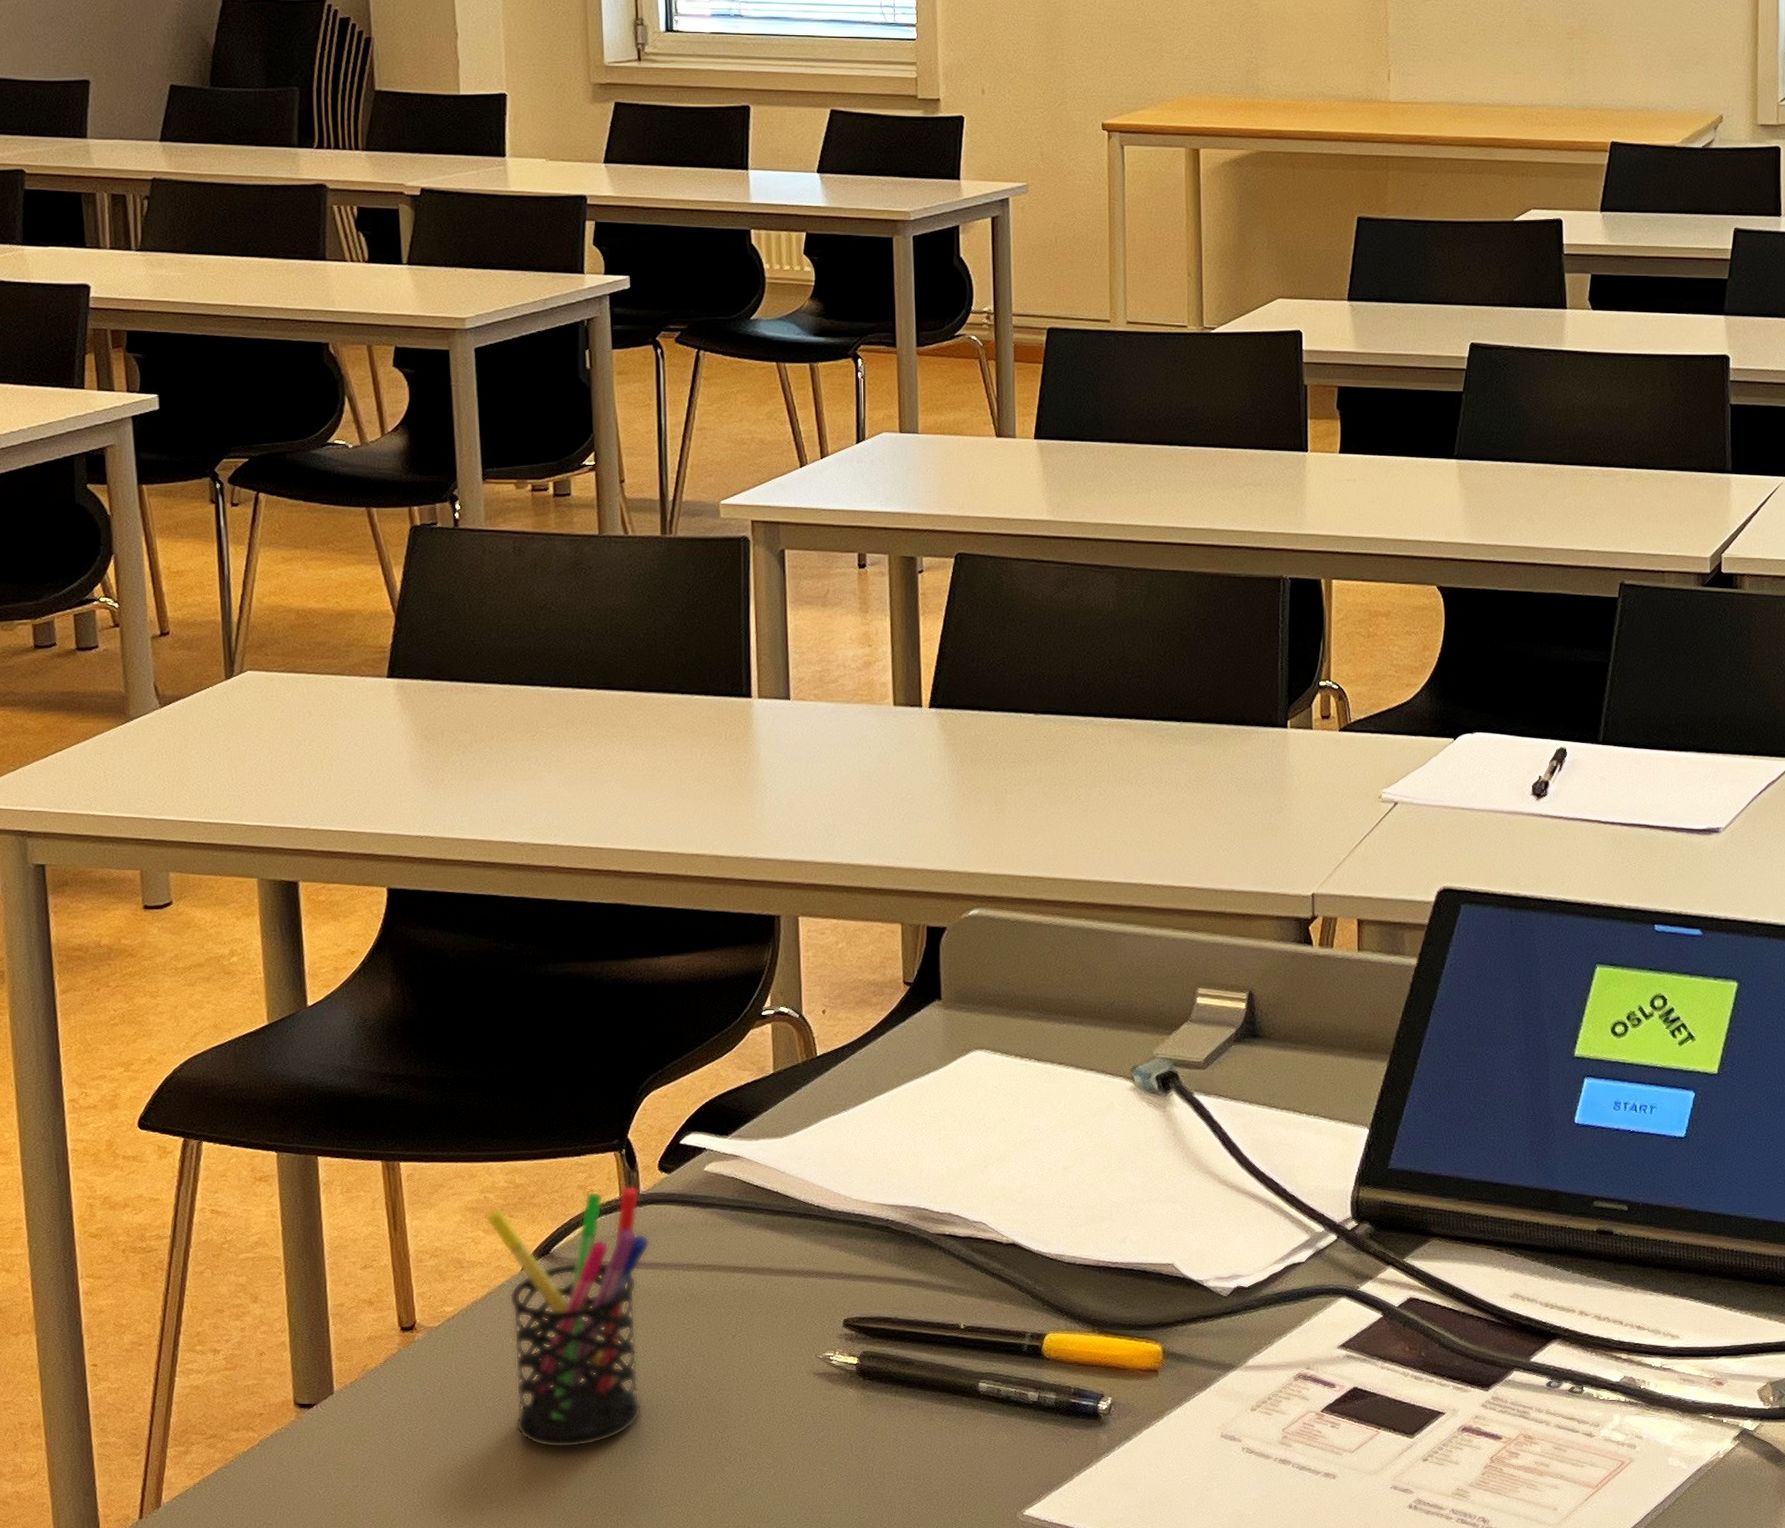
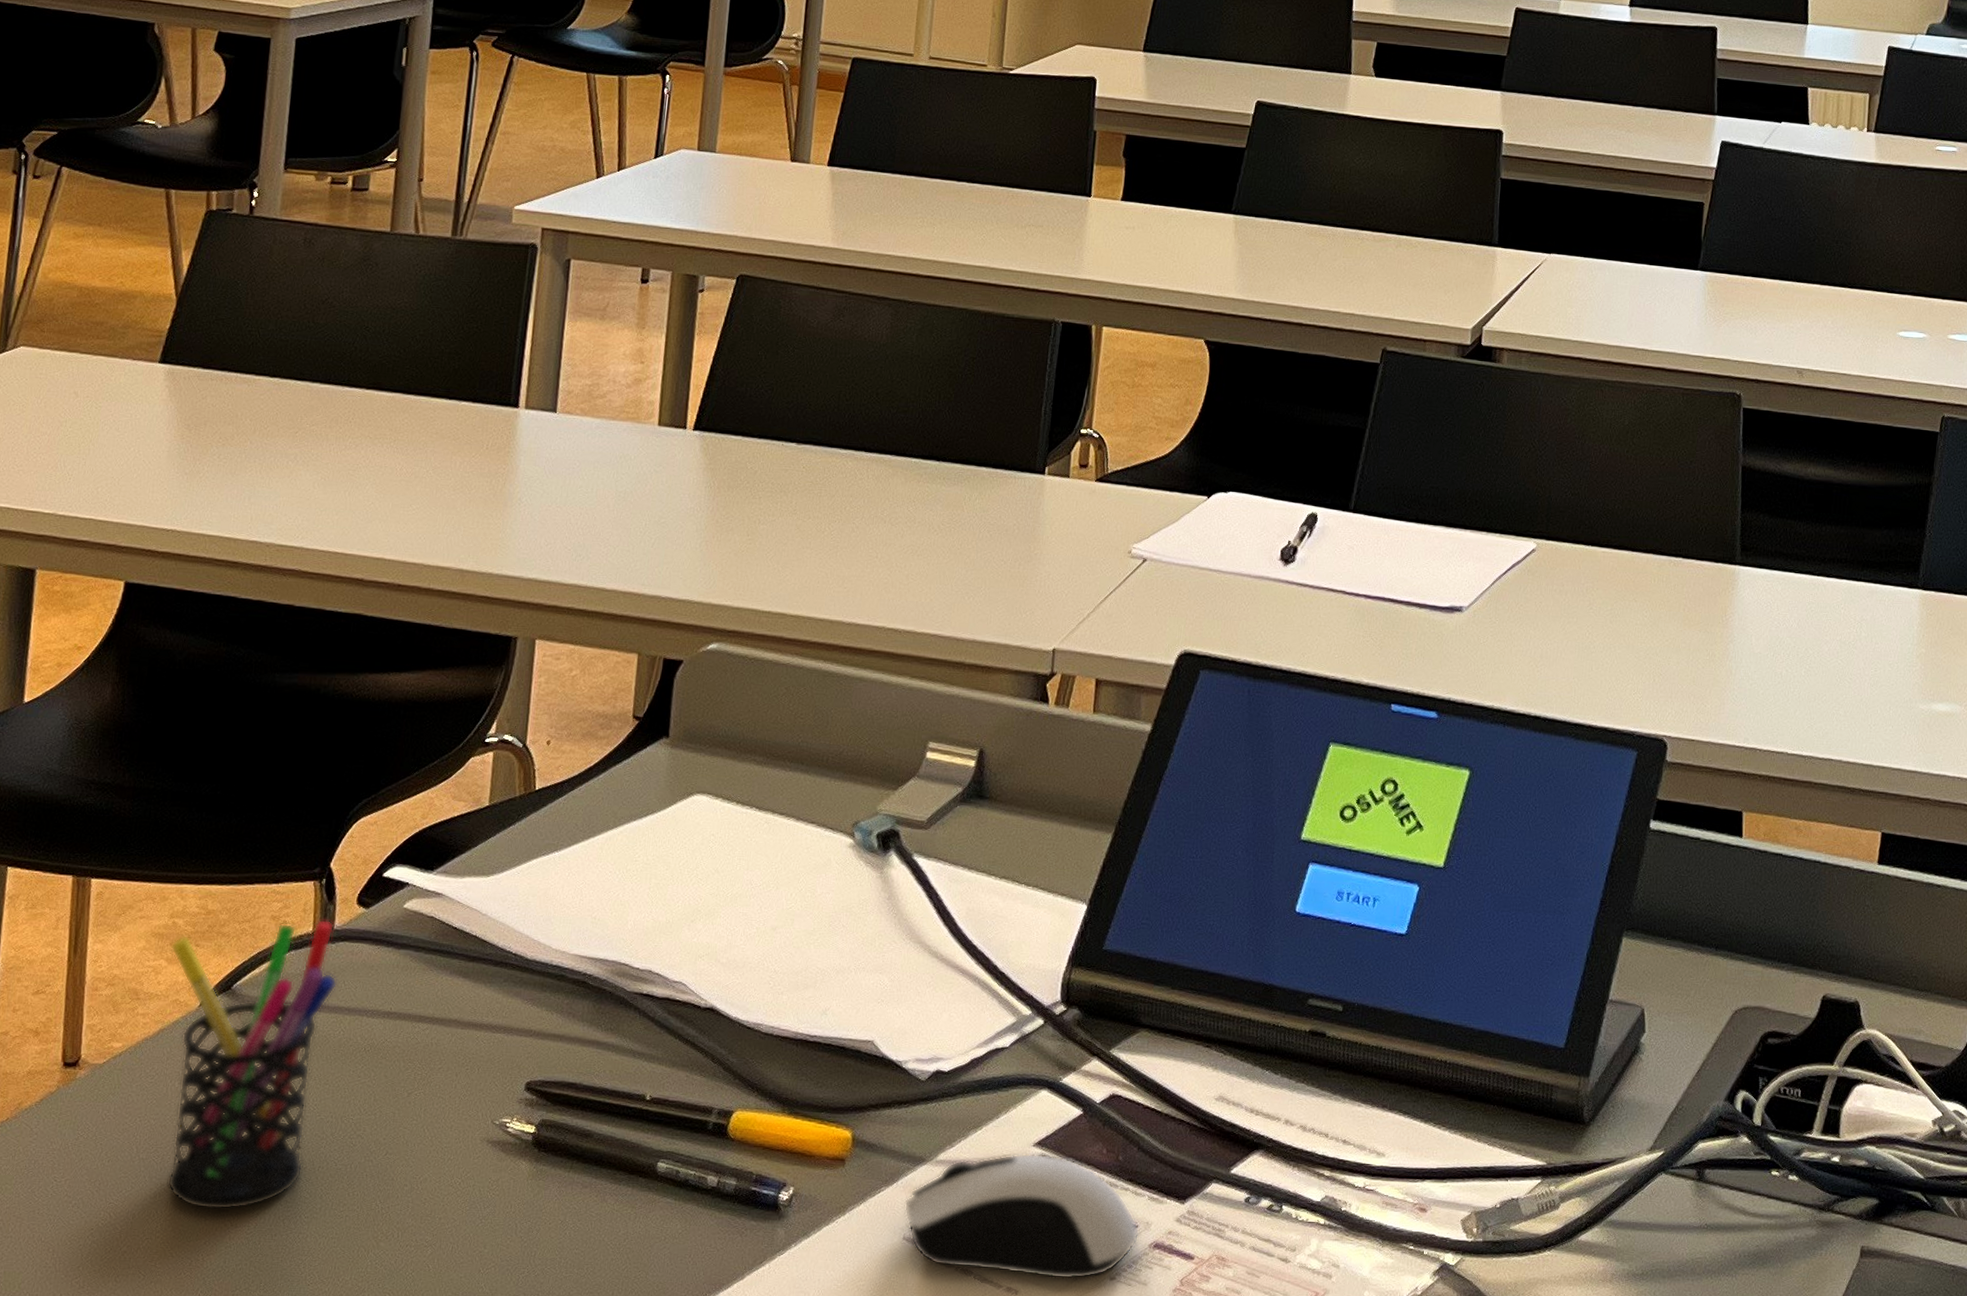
computer mouse: none [1219,1355,1447,1464] -> present [904,1153,1140,1280]

